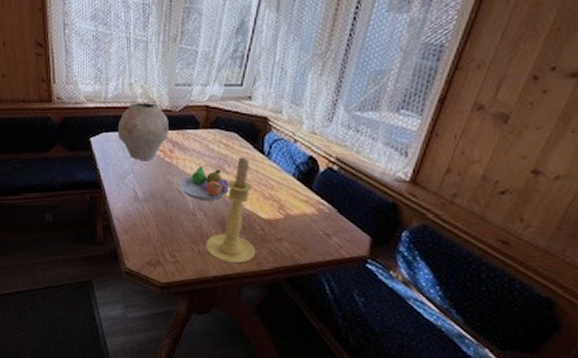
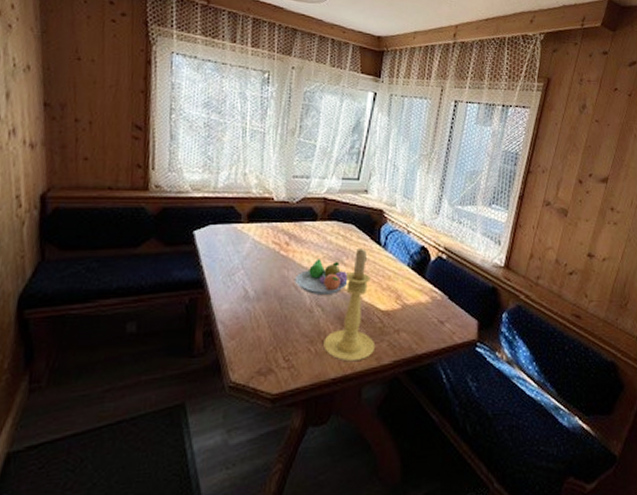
vase: present [118,103,169,162] -> none [228,193,285,256]

